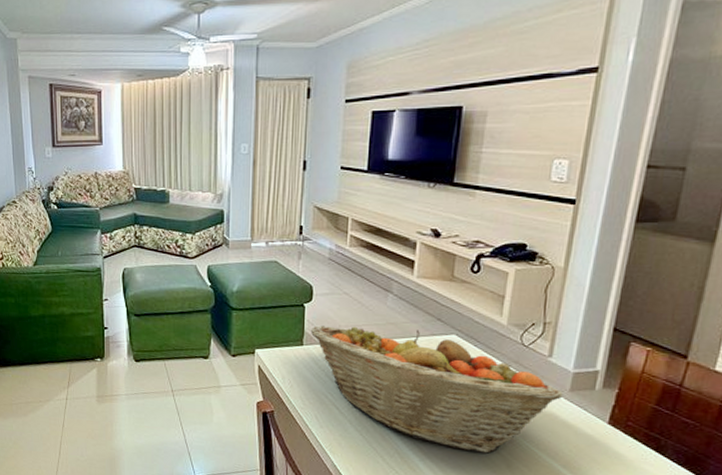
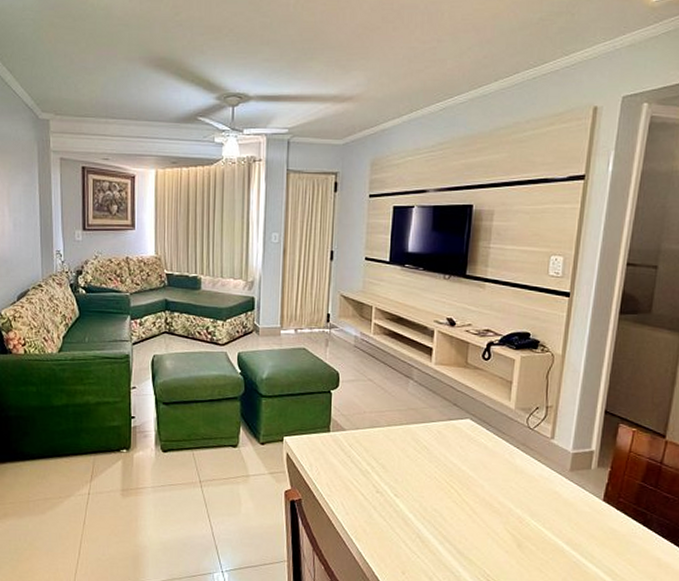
fruit basket: present [310,326,563,454] -> none [336,412,565,534]

